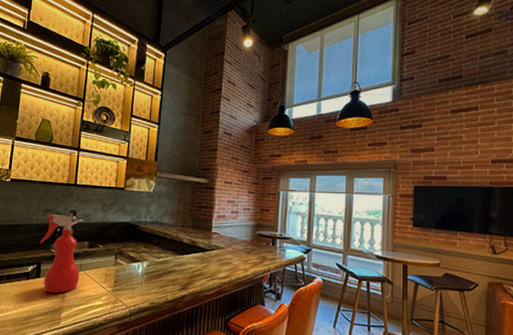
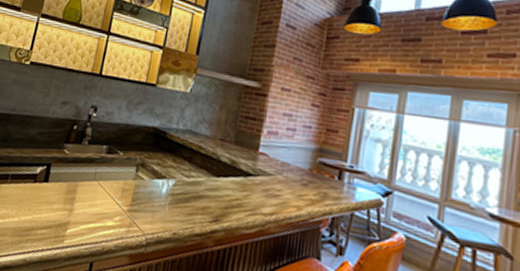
spray bottle: present [39,215,83,293] -> none [50,108,105,205]

